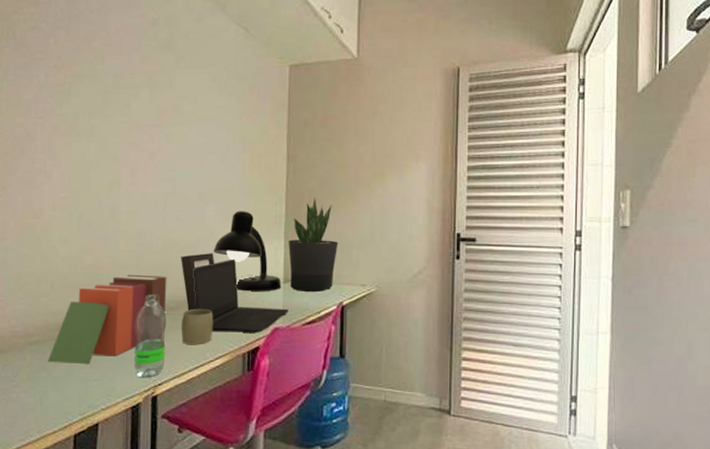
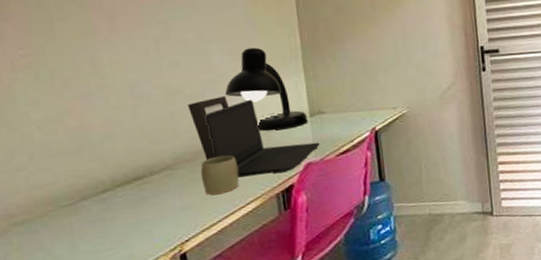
books: present [47,274,167,365] -> none [41,127,180,242]
bottle: present [133,294,166,378] -> none [145,148,189,238]
planter: present [288,197,339,292] -> none [309,25,363,123]

